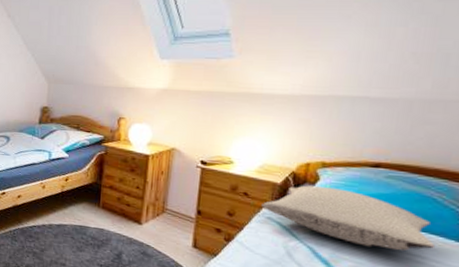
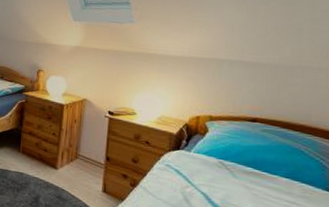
pillow: present [261,185,435,251] -> none [161,136,306,198]

